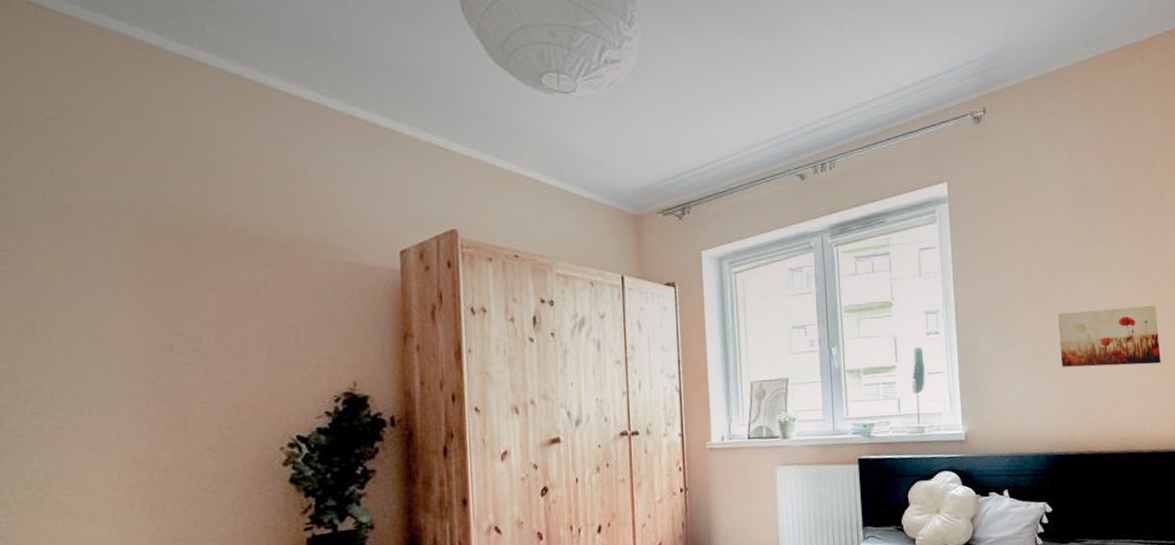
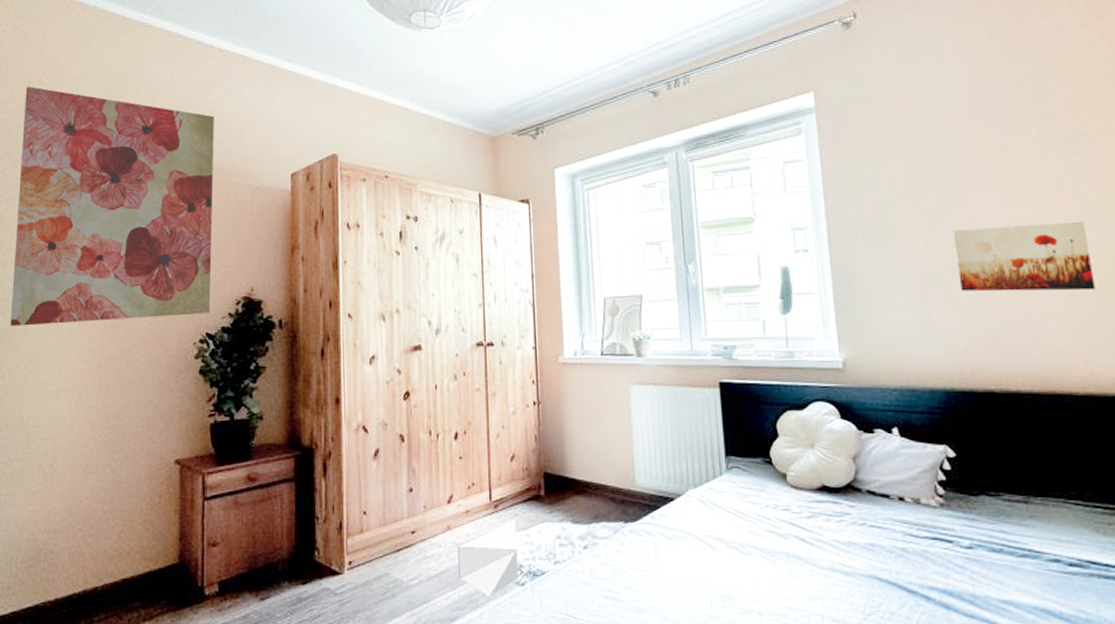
wall art: none [10,129,302,439] -> present [10,86,214,327]

